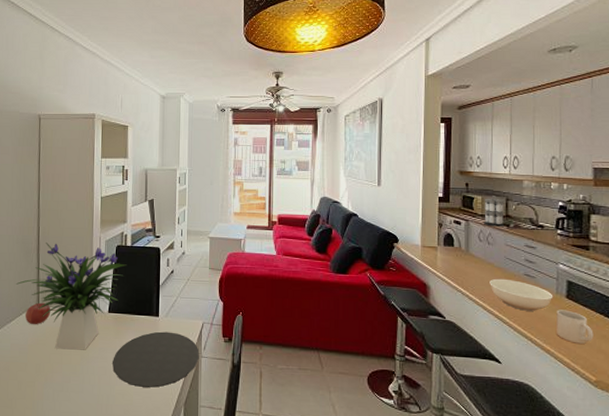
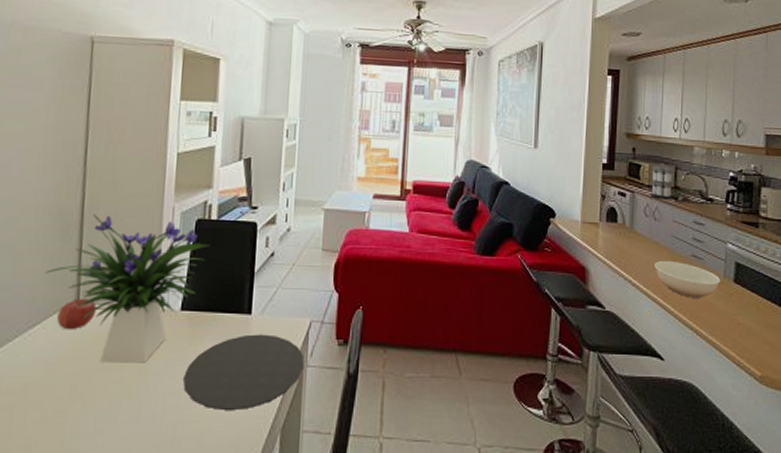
mug: present [556,309,594,344] -> none [723,296,760,334]

